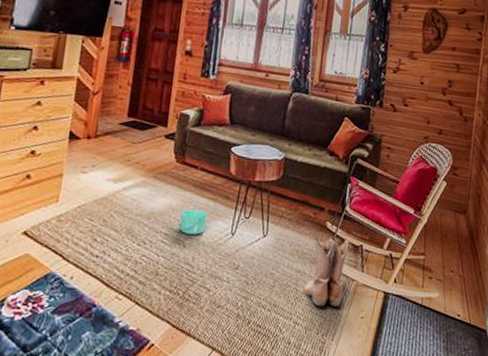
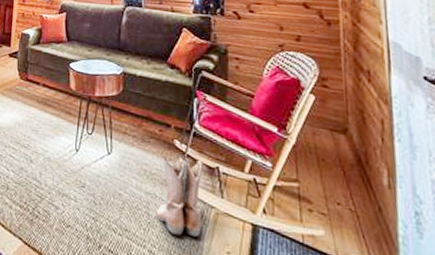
basket: present [179,209,208,235] -> none [26,124,51,150]

